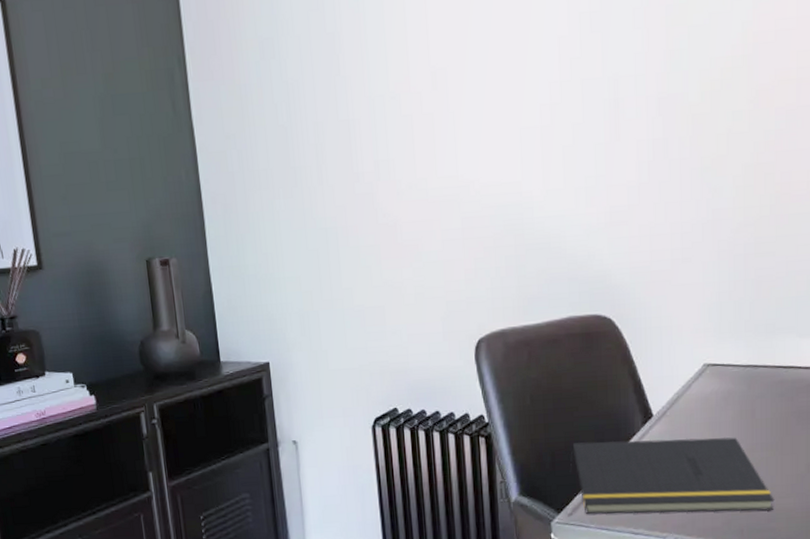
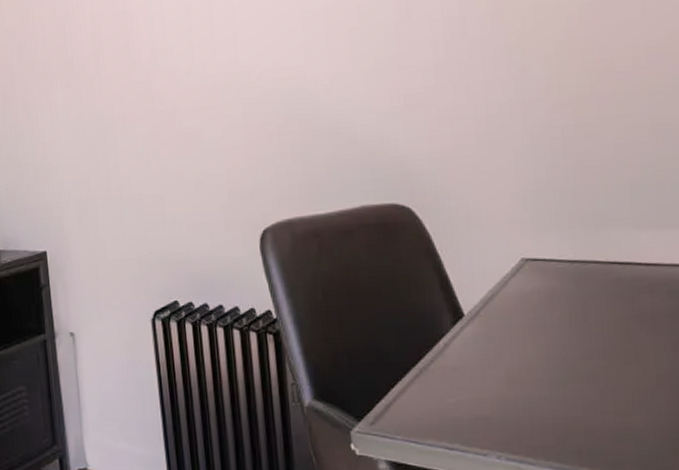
notepad: present [569,437,775,514] -> none [369,341,619,430]

